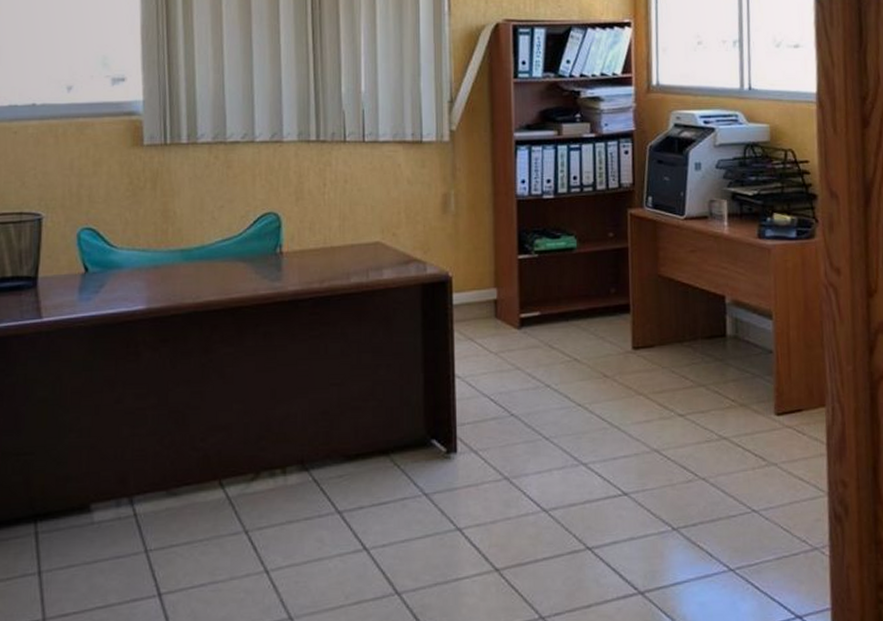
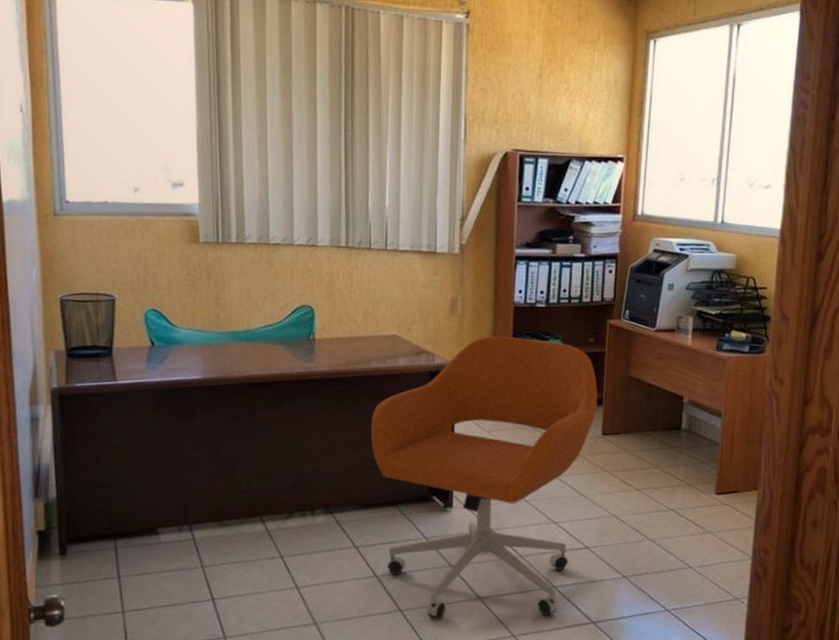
office chair: none [352,236,624,602] -> present [370,336,598,619]

